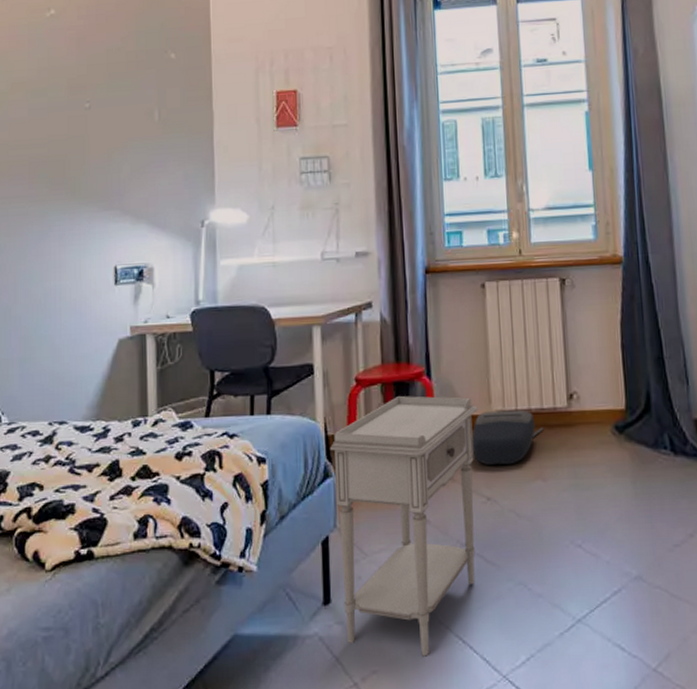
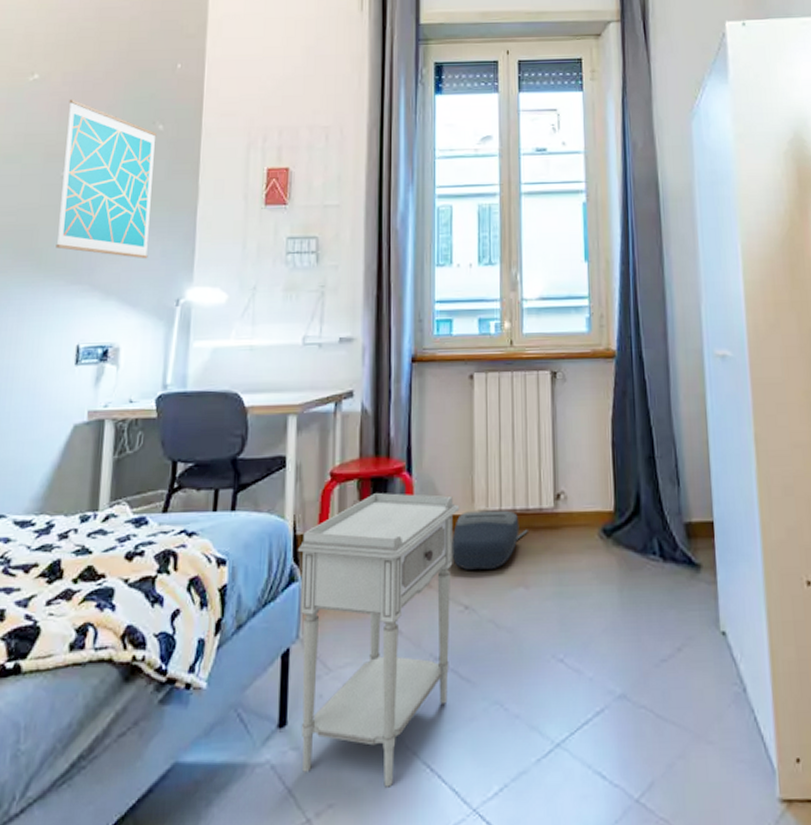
wall art: none [85,33,172,184] -> present [55,100,157,259]

